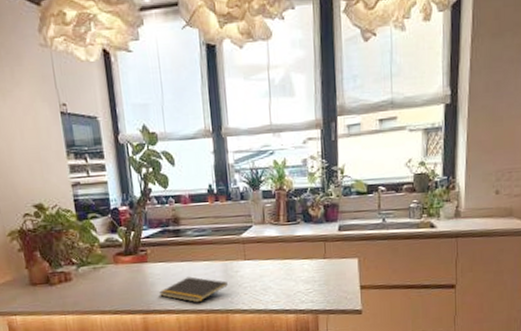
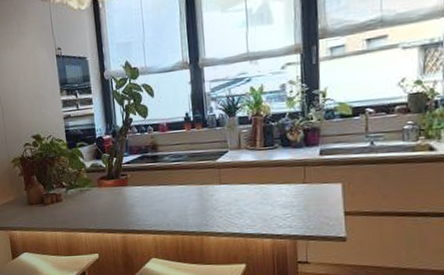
notepad: present [159,276,228,303] -> none [138,199,203,225]

